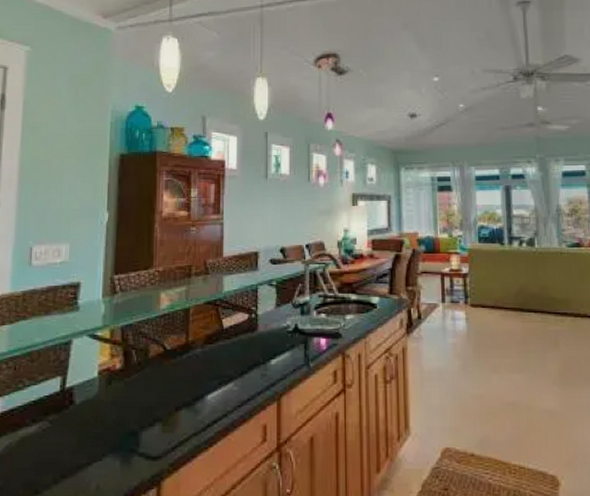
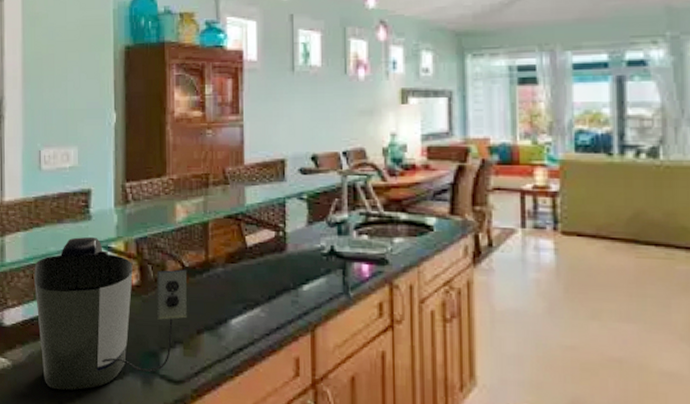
coffee maker: none [17,326,169,479] -> present [34,236,188,391]

